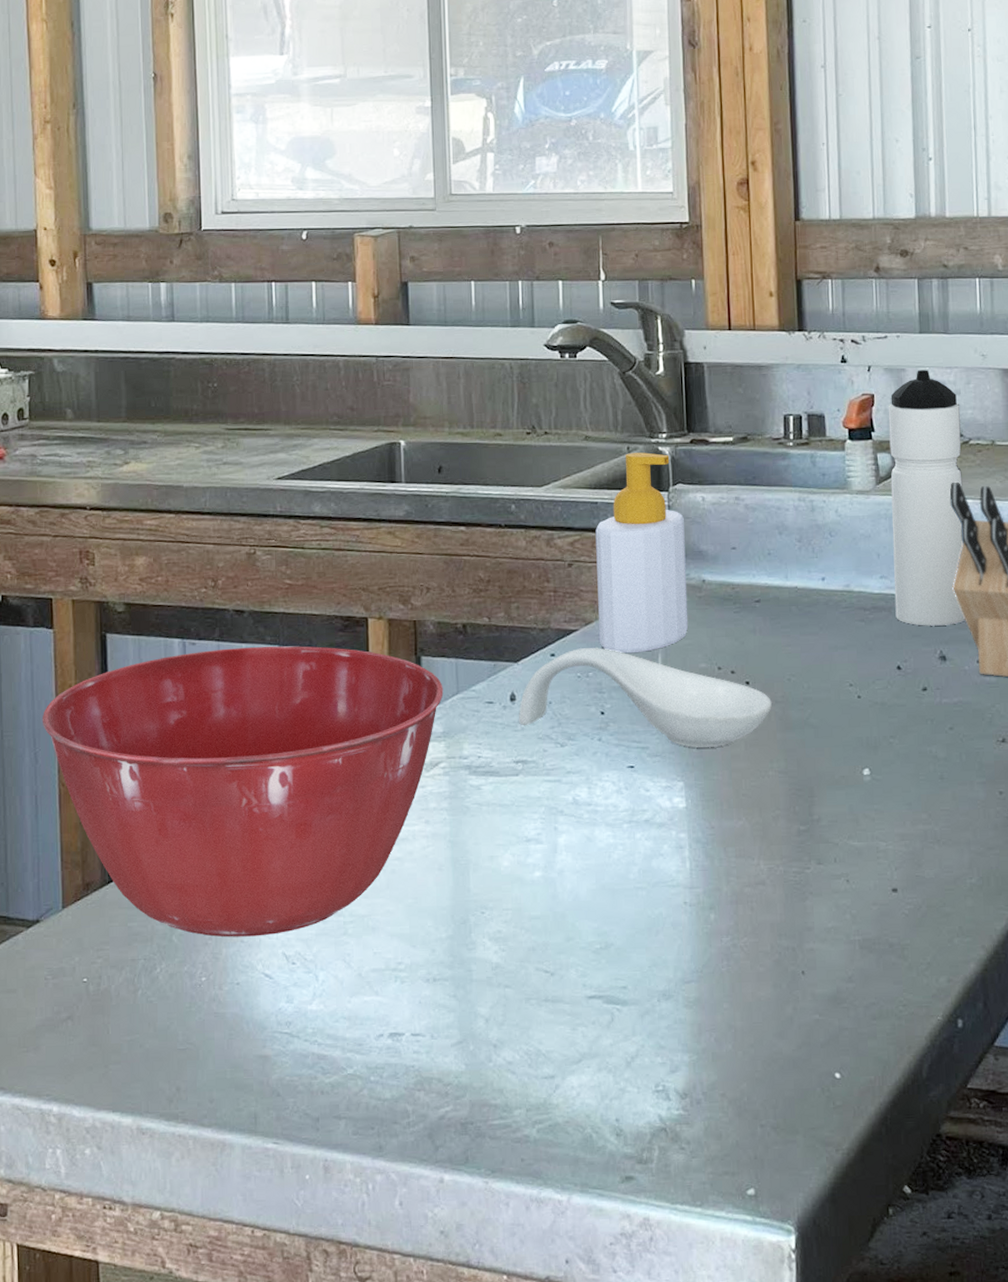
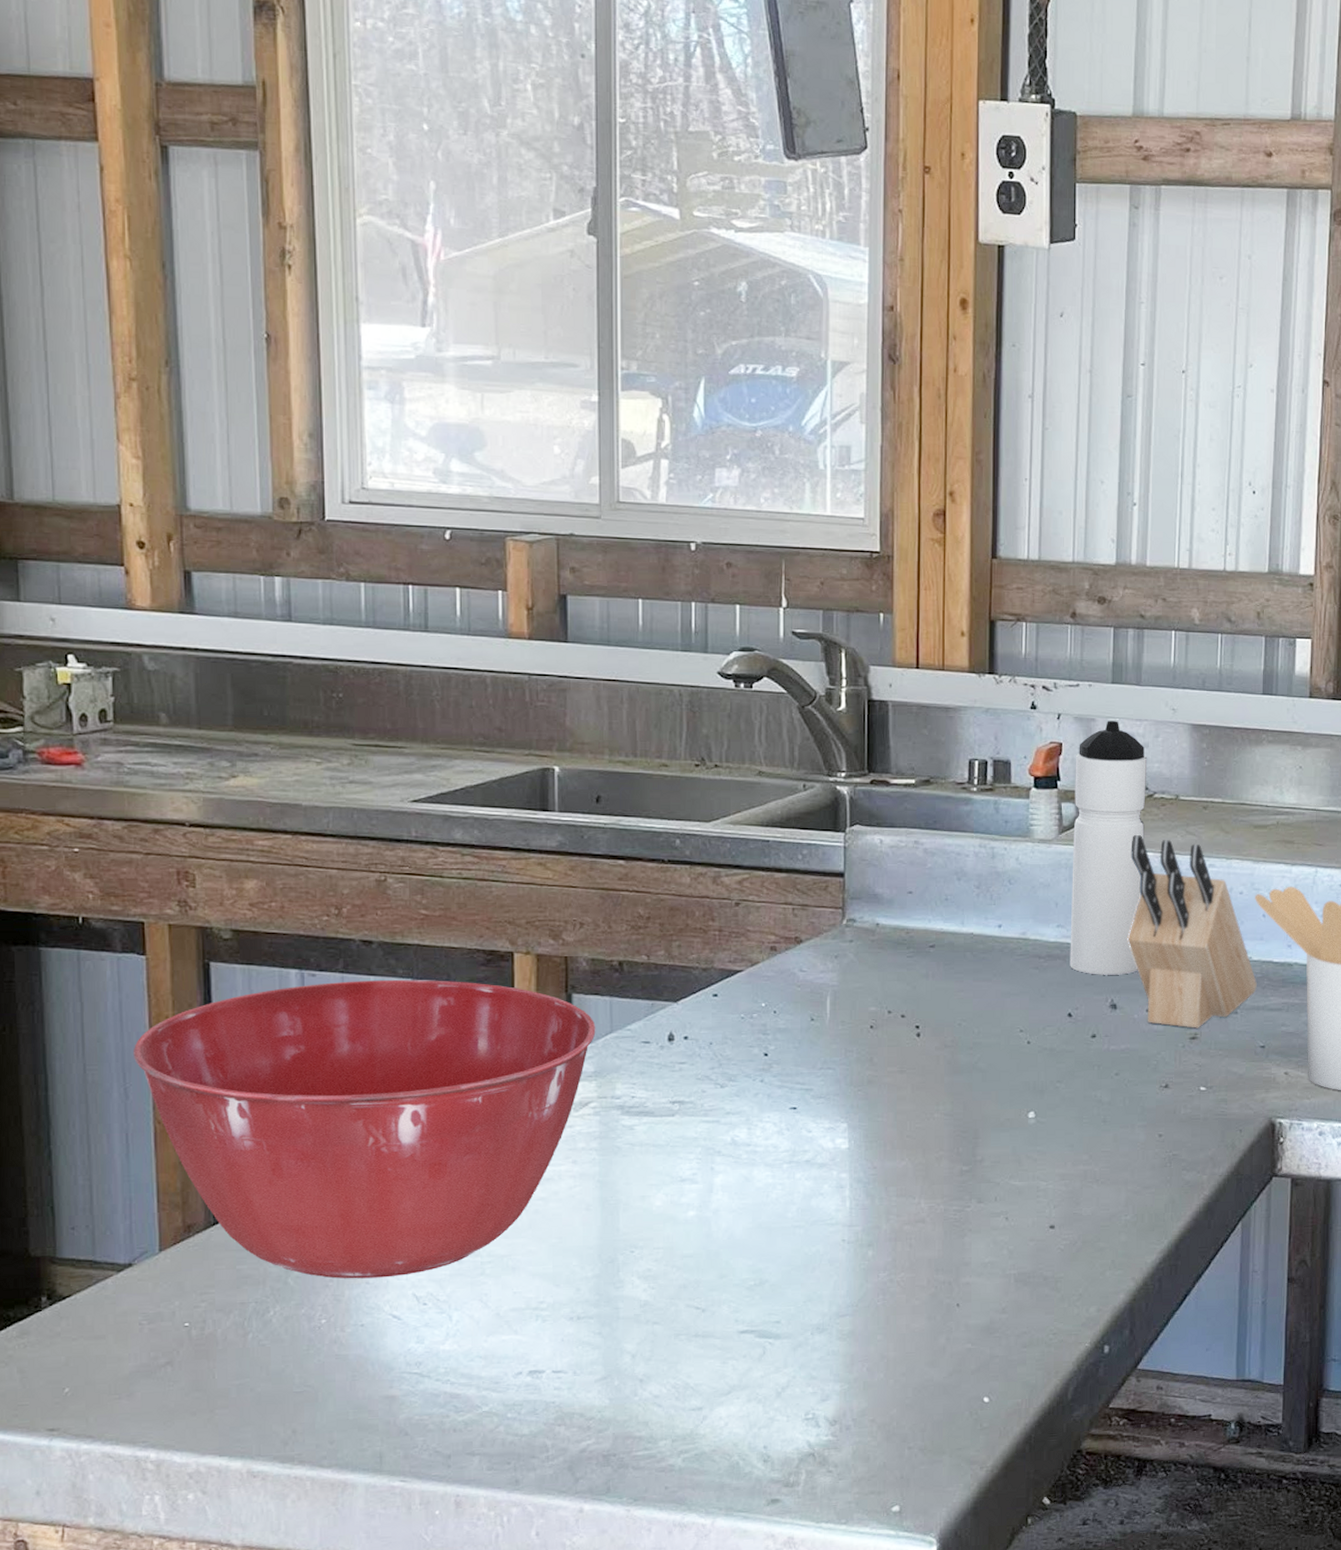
spoon rest: present [519,648,772,748] -> none [677,989,941,1091]
soap bottle: present [595,452,689,654] -> none [766,791,860,996]

